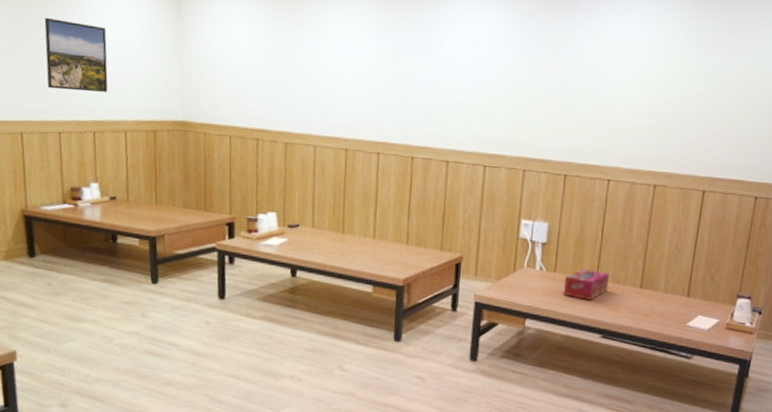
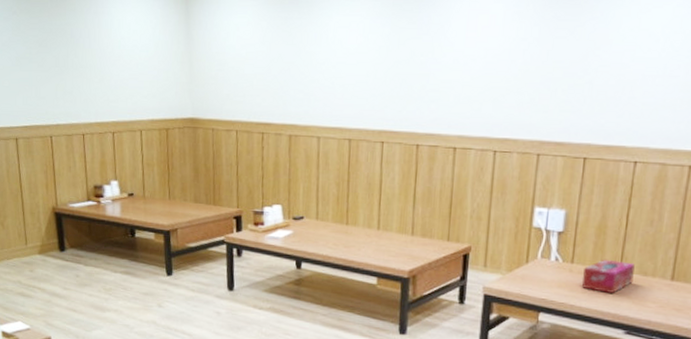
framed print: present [44,17,108,92] -> none [68,25,125,95]

